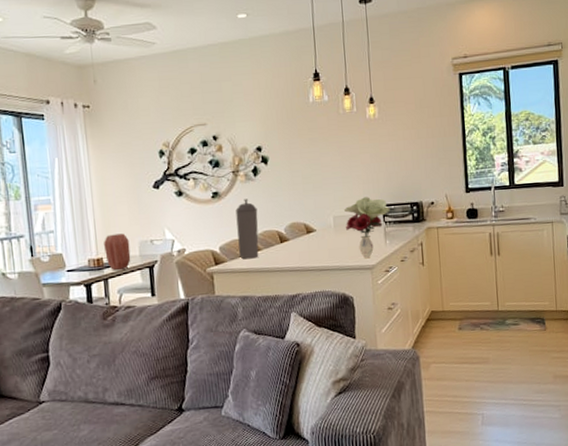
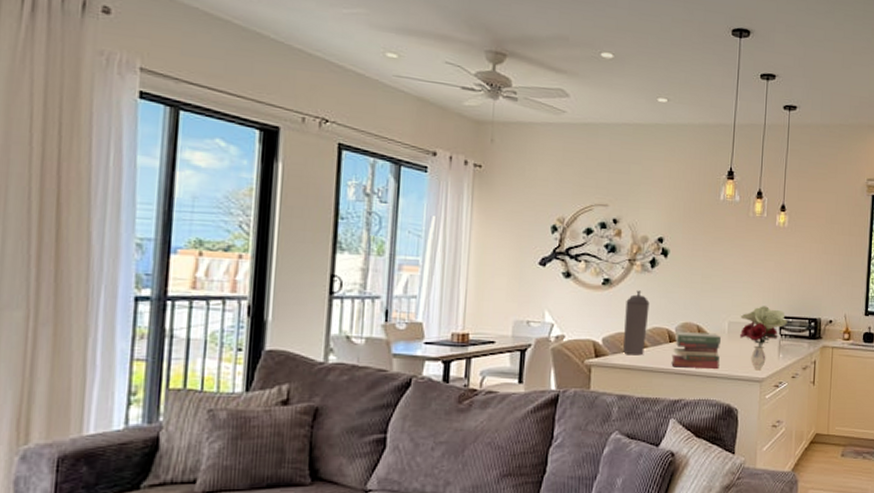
vase: present [104,233,131,270] -> none [472,309,503,349]
books: none [284,229,330,266] -> present [671,332,721,368]

